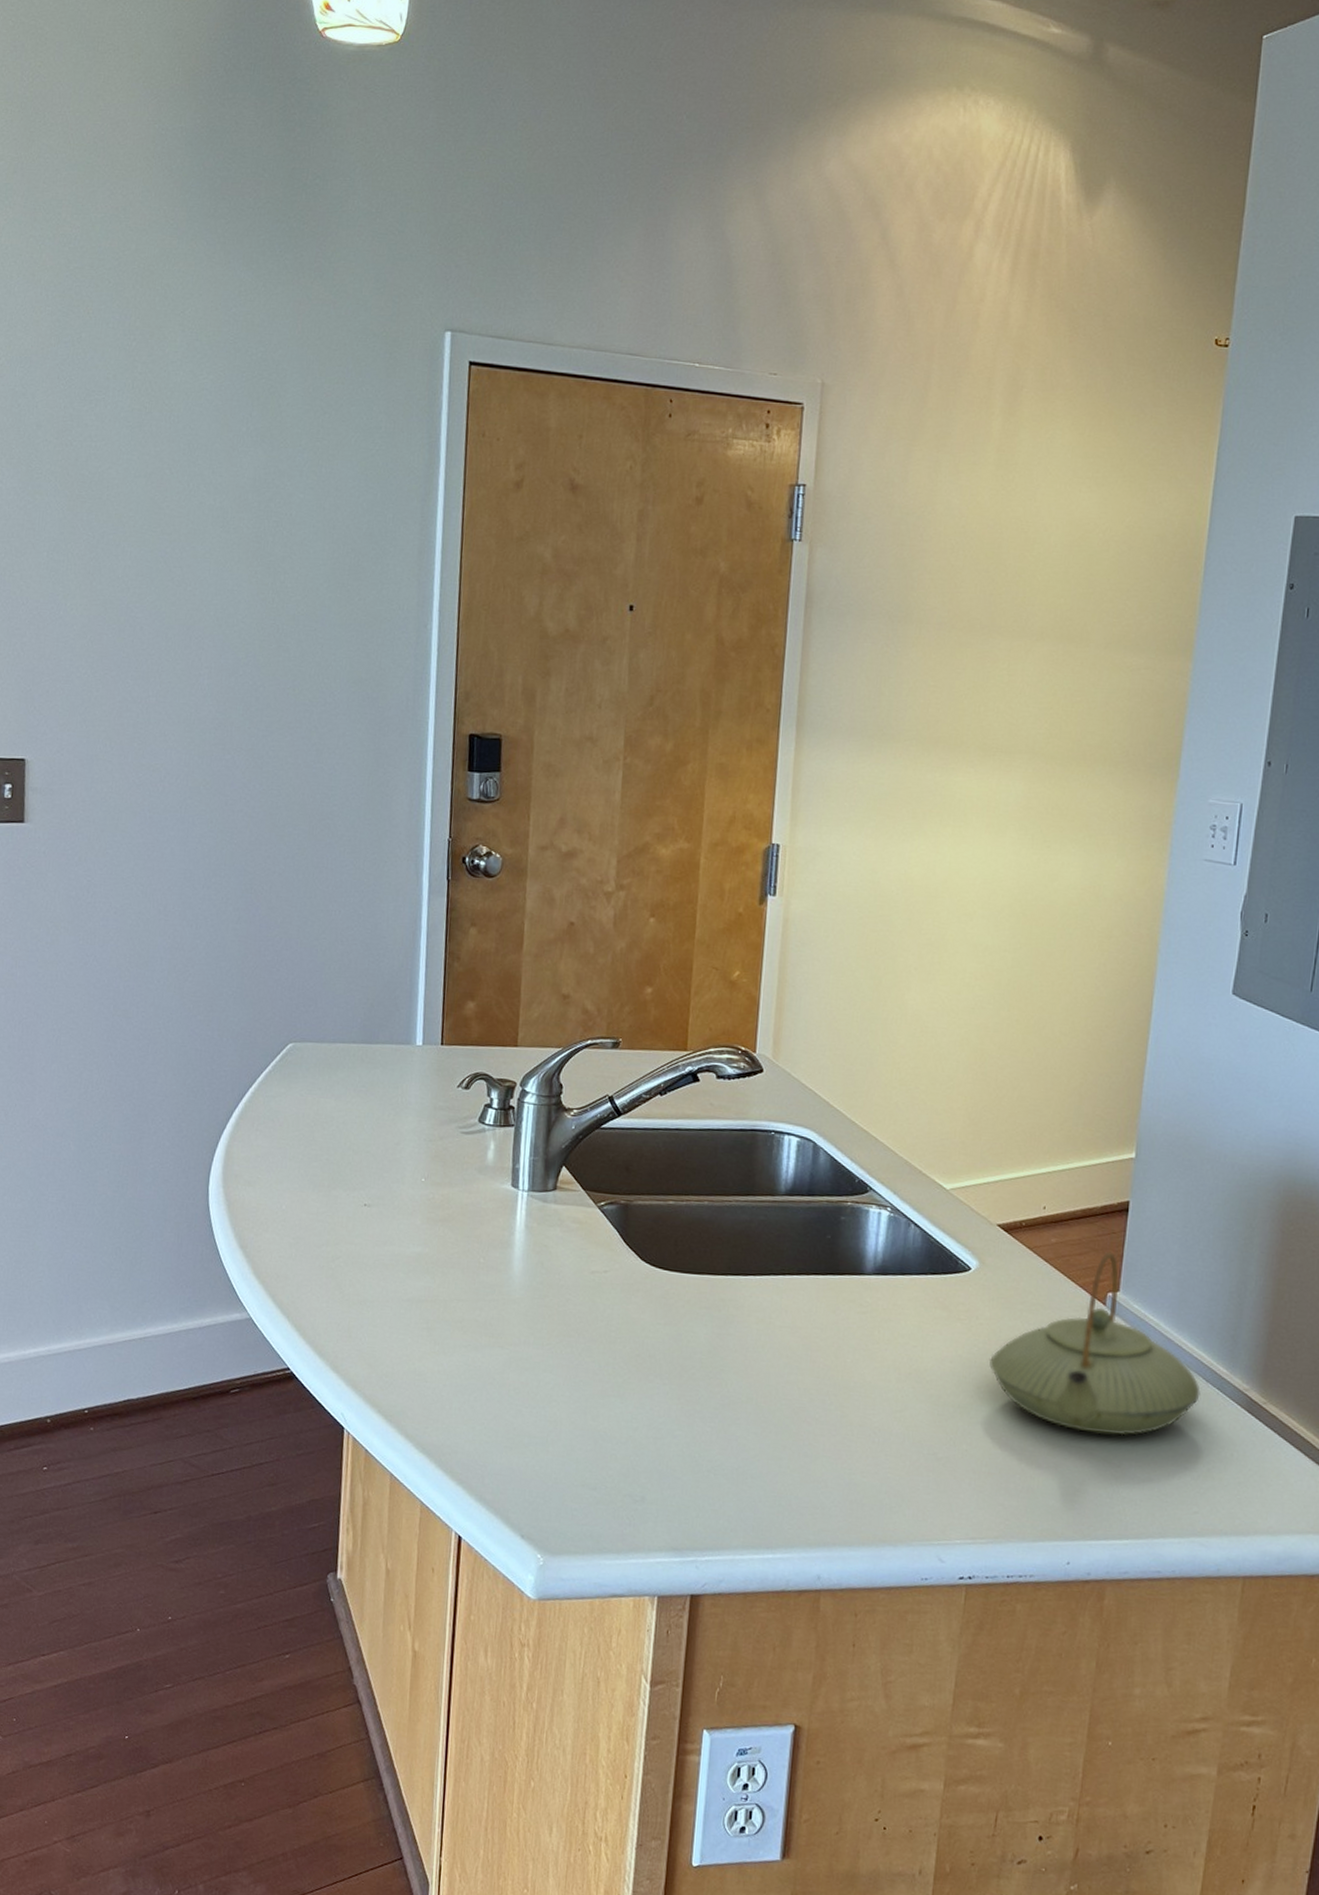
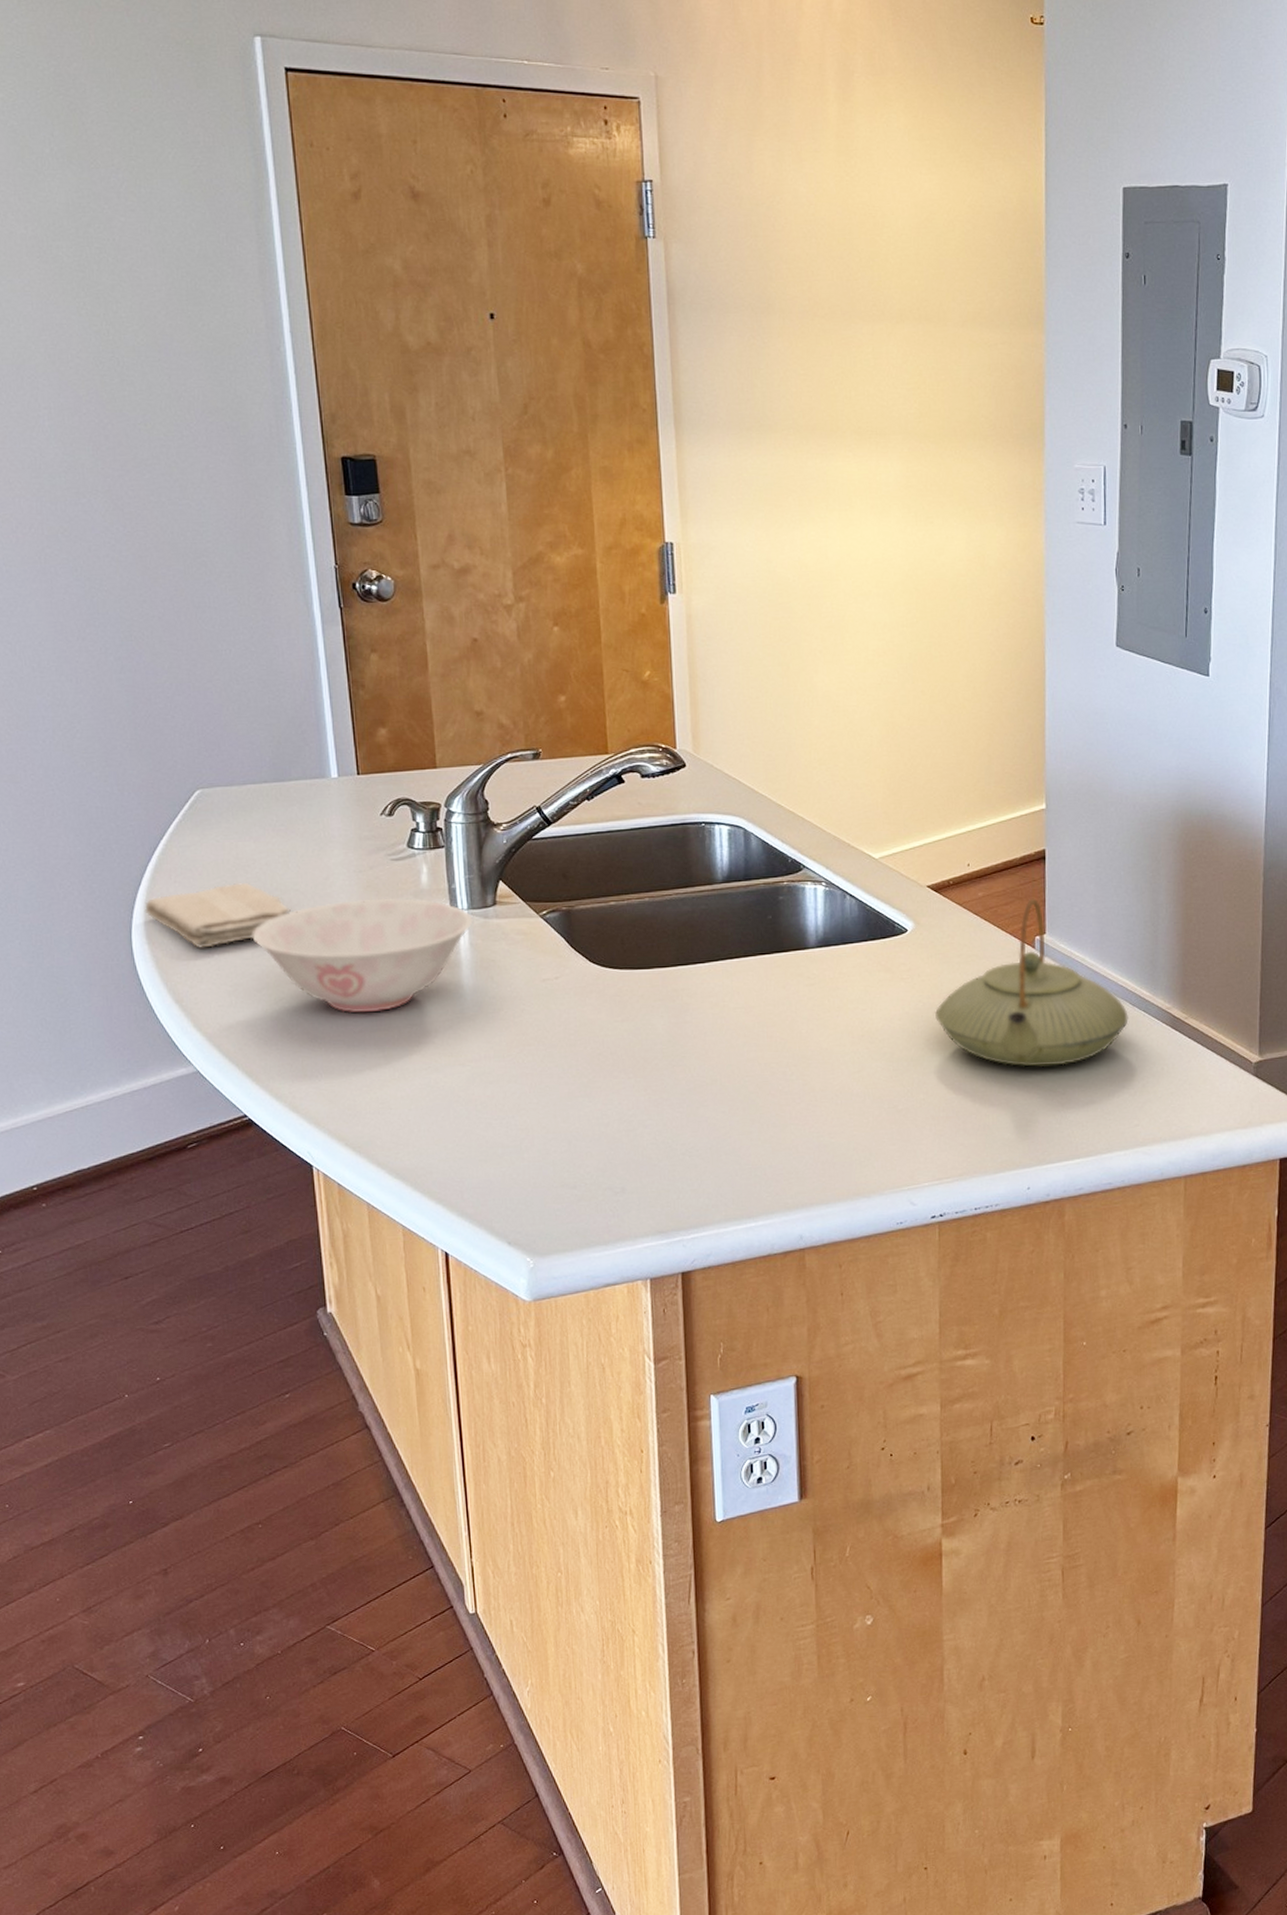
washcloth: none [225,1137,360,1199] -> present [145,882,291,948]
bowl: none [319,1167,533,1282] -> present [252,898,474,1014]

